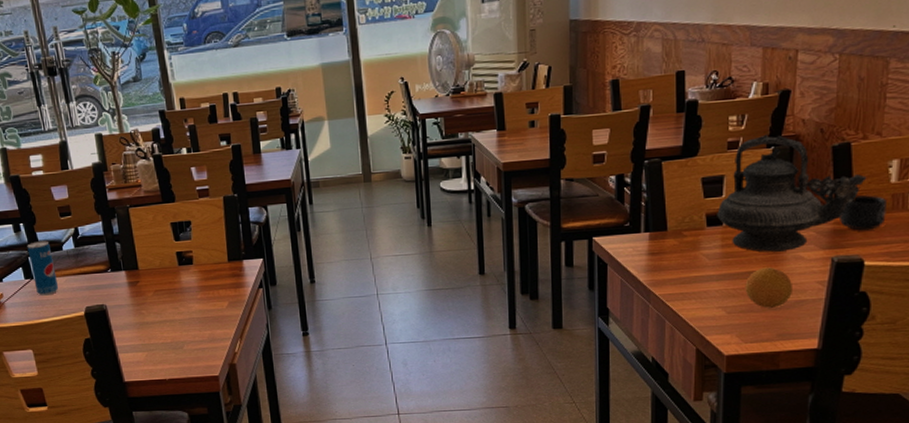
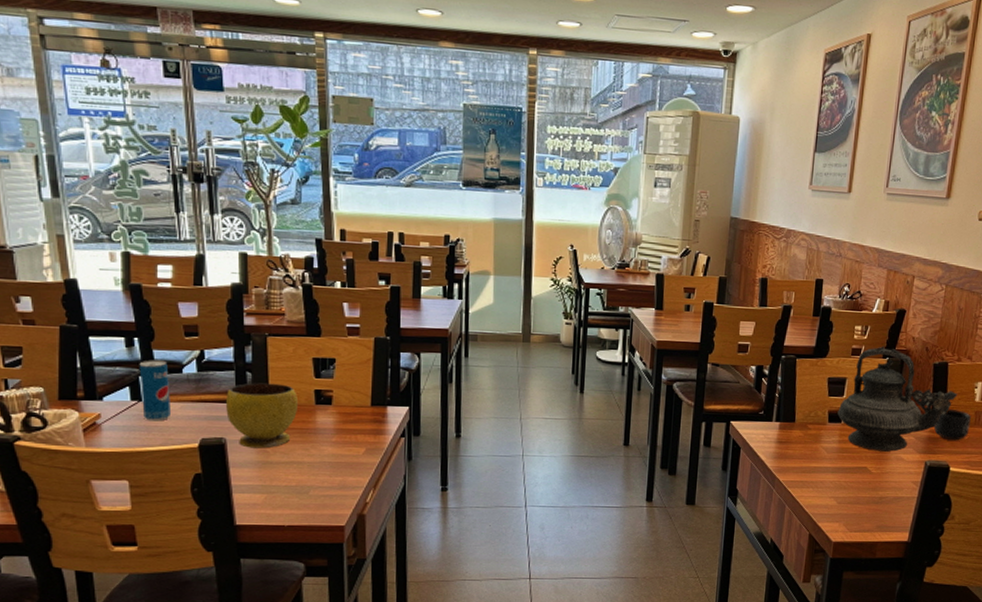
bowl: none [101,250,164,312] -> present [226,383,299,449]
fruit: present [745,267,794,308] -> none [854,464,893,502]

